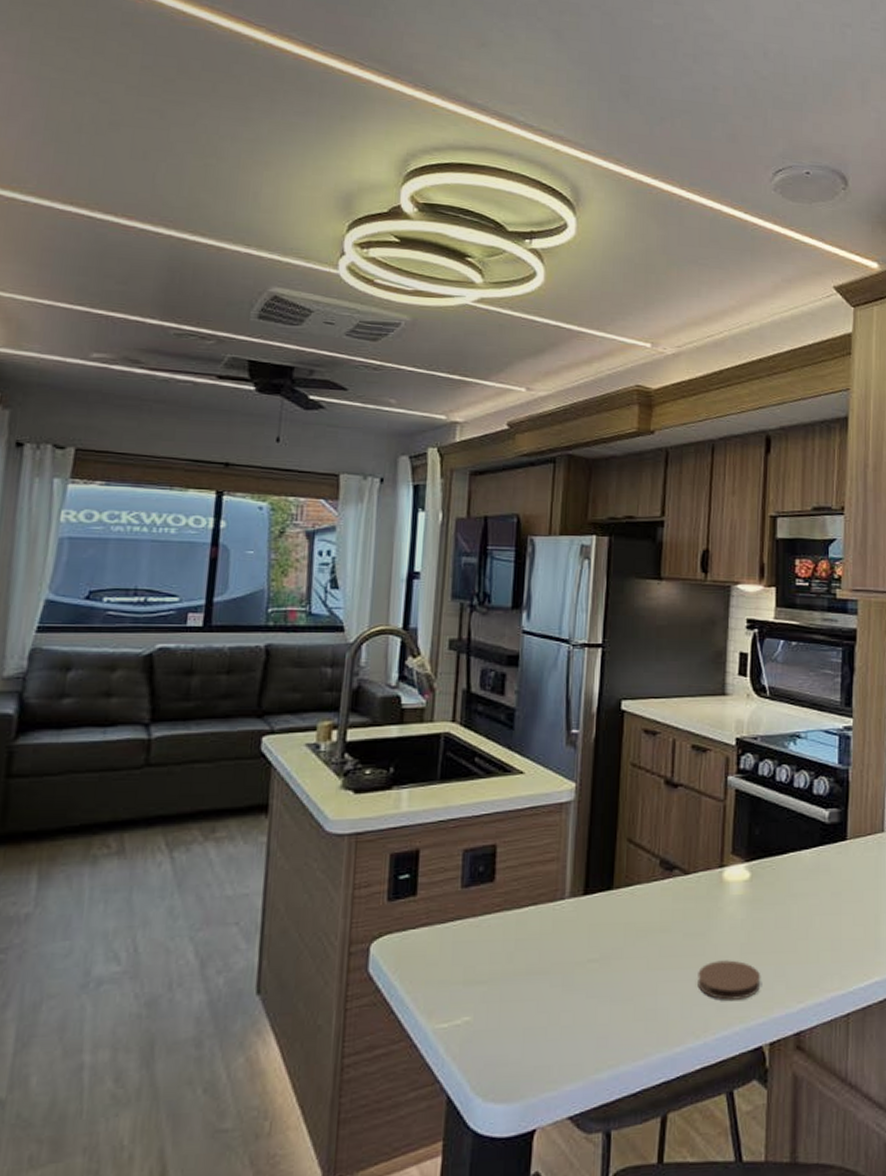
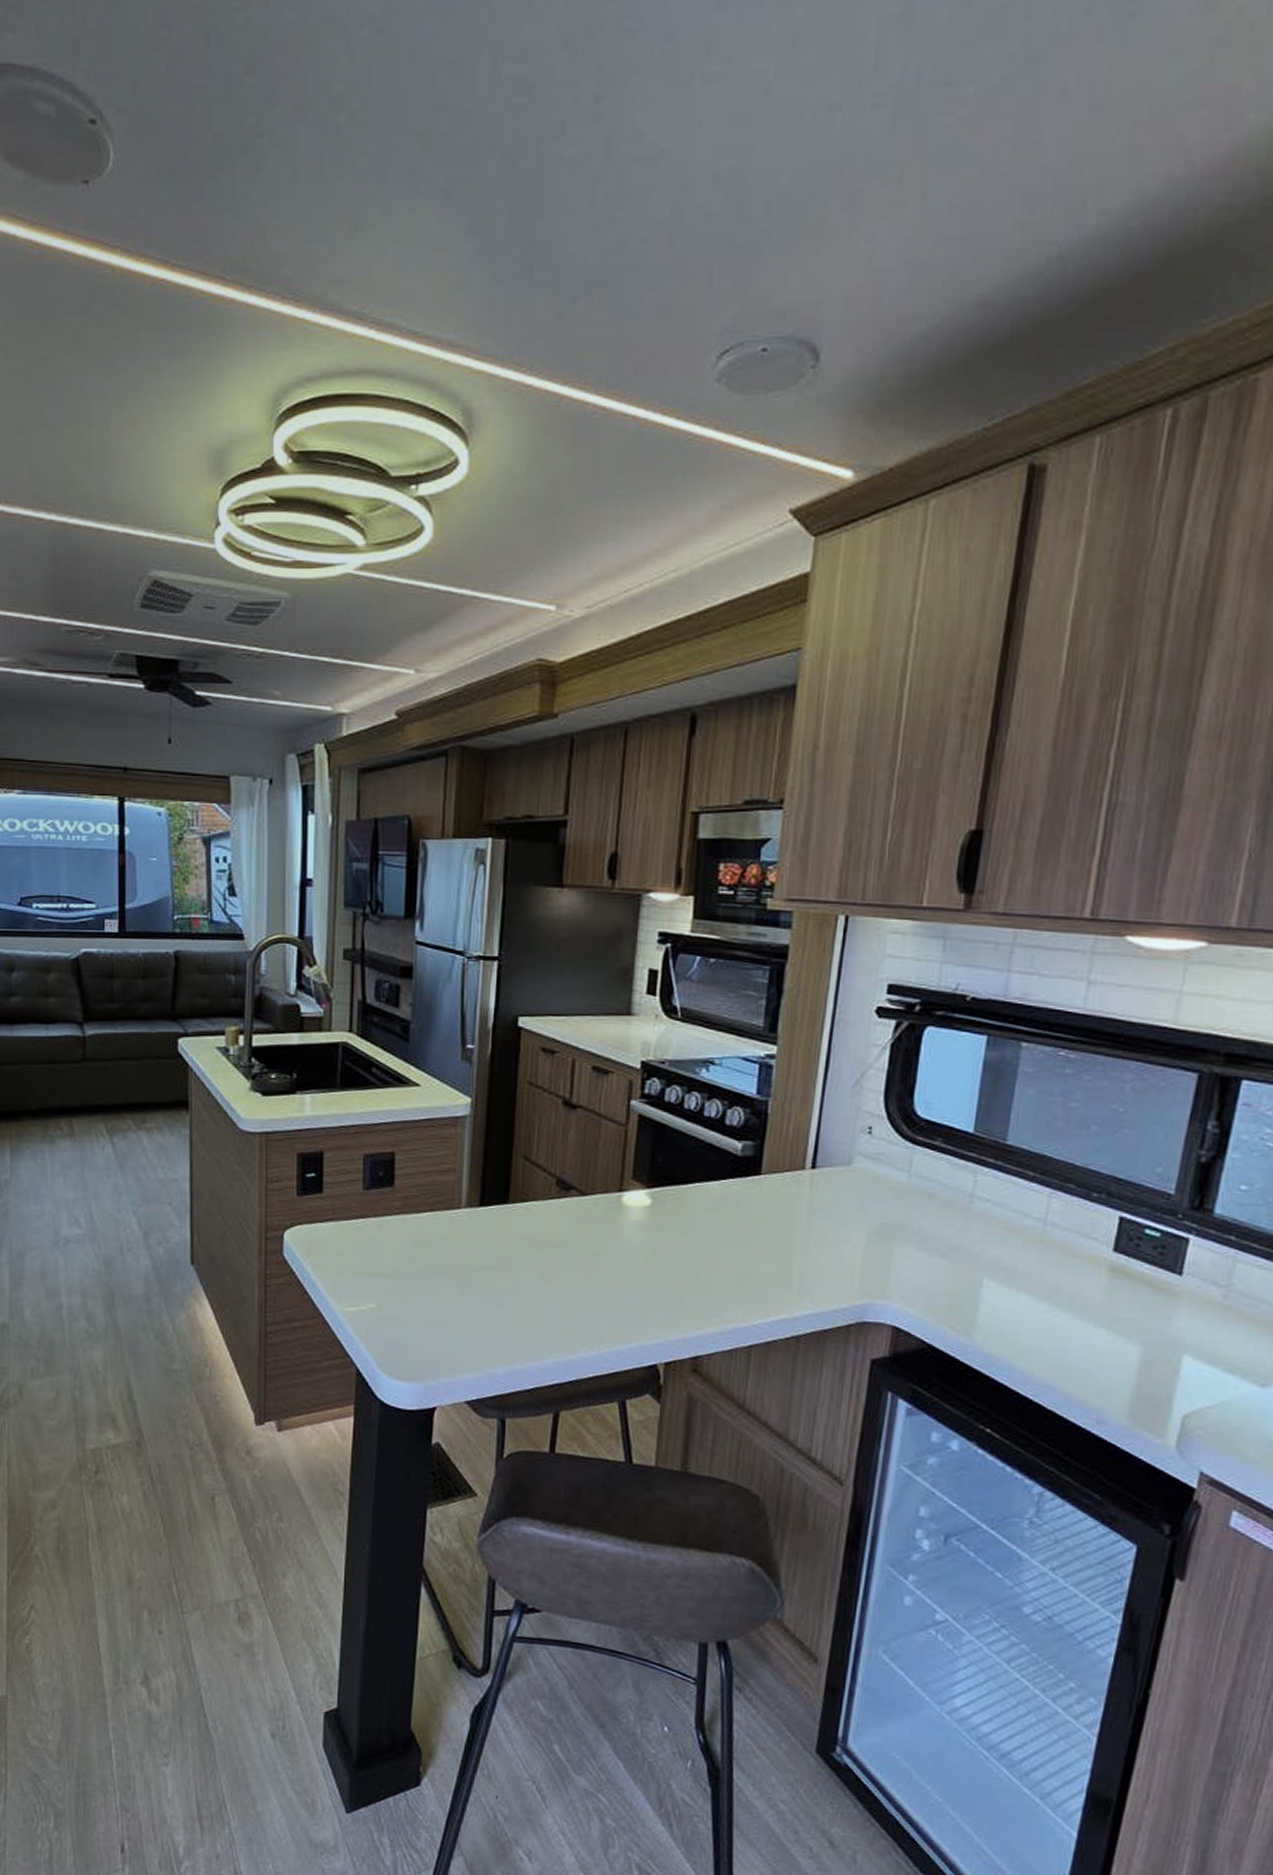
coaster: present [697,960,761,1000] -> none [592,1280,659,1319]

